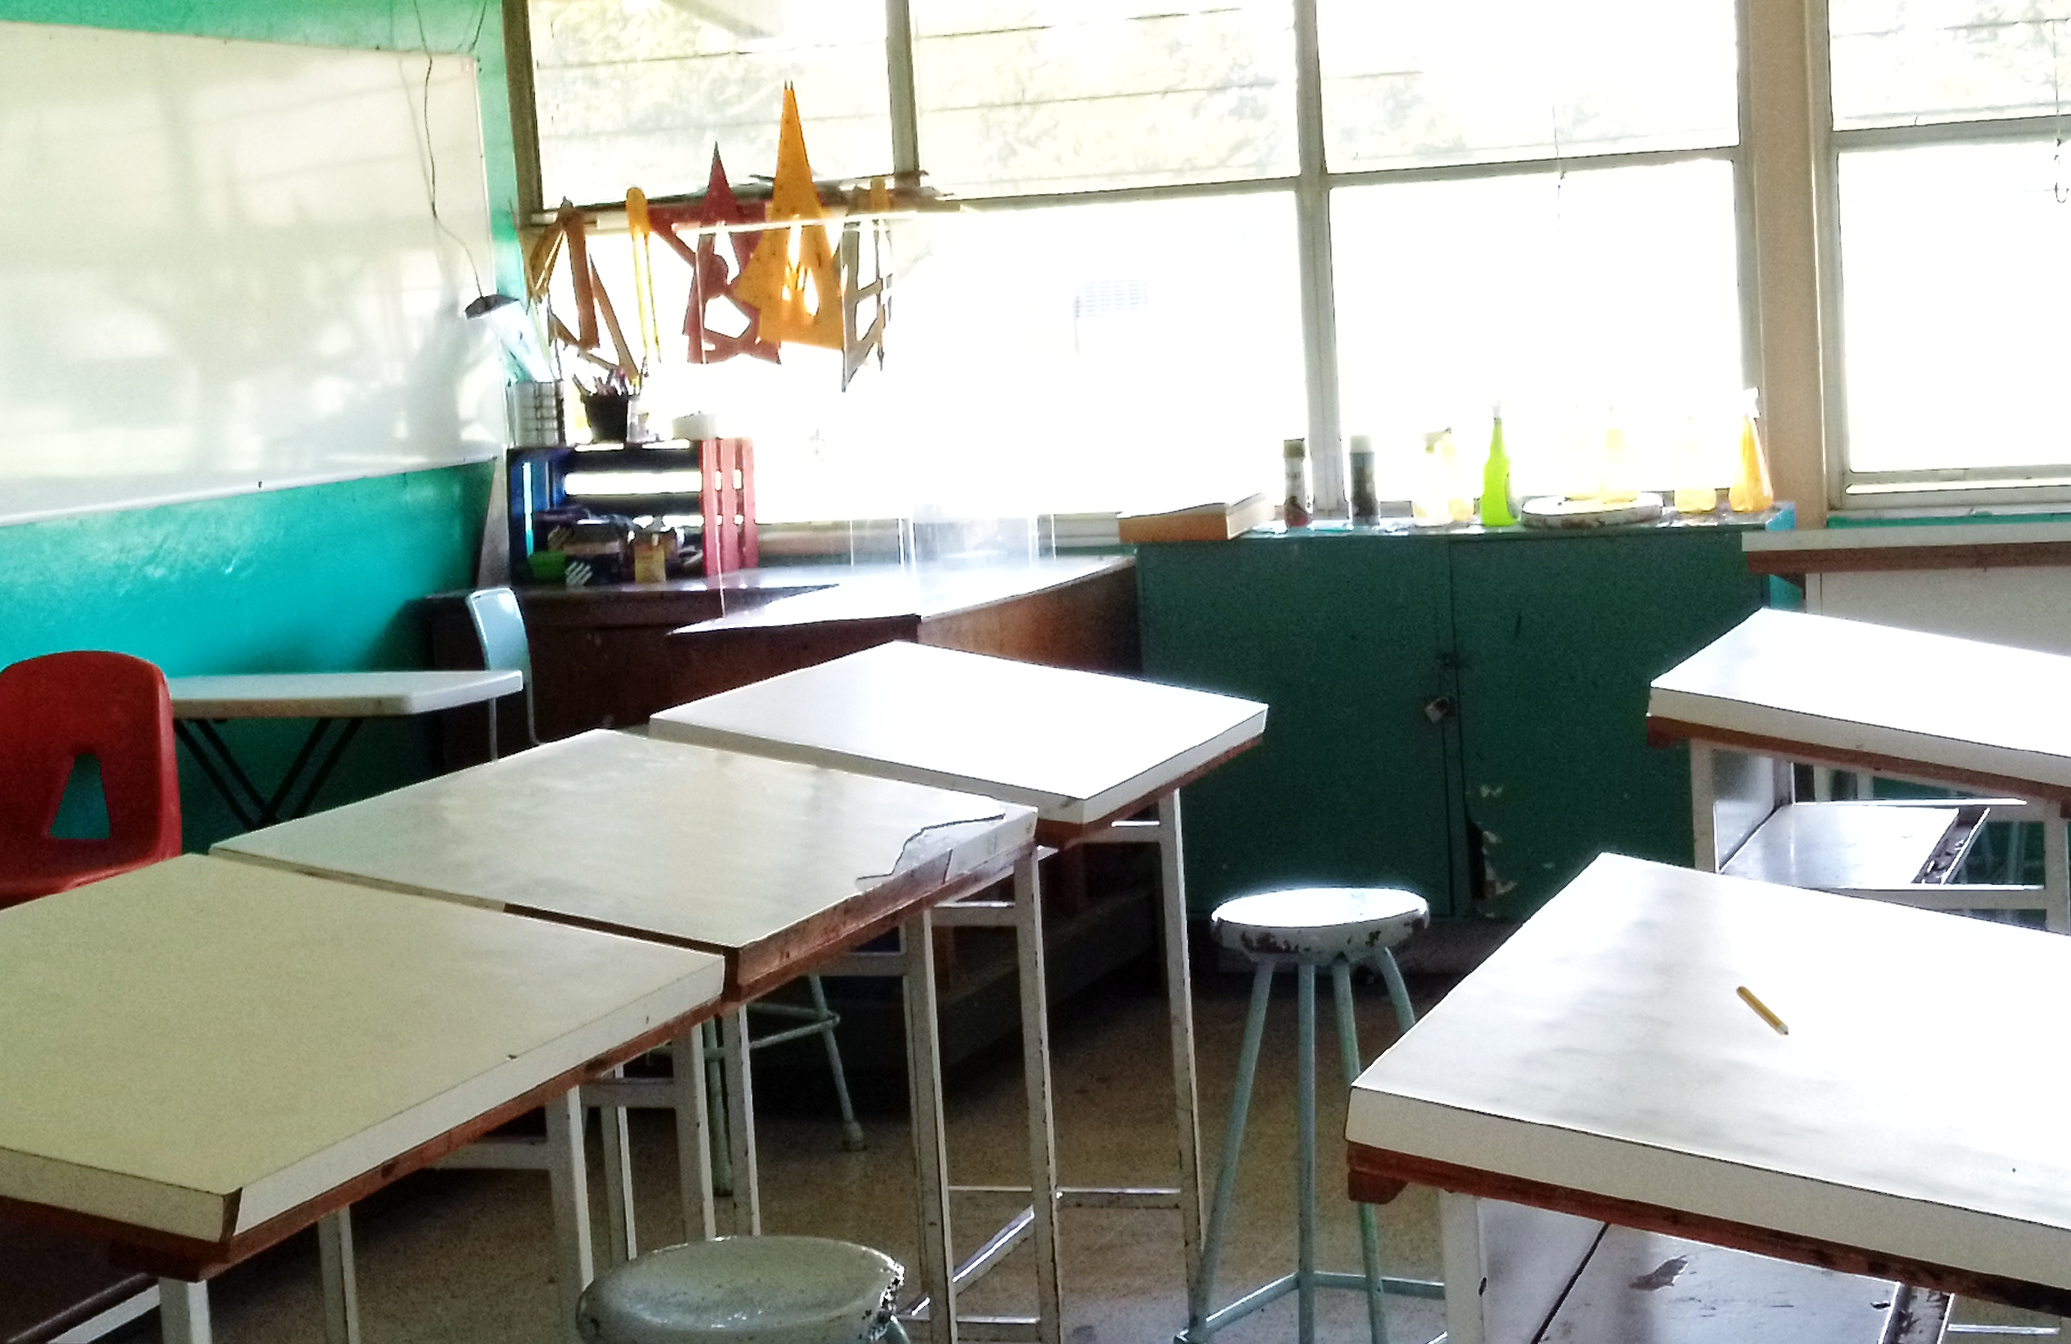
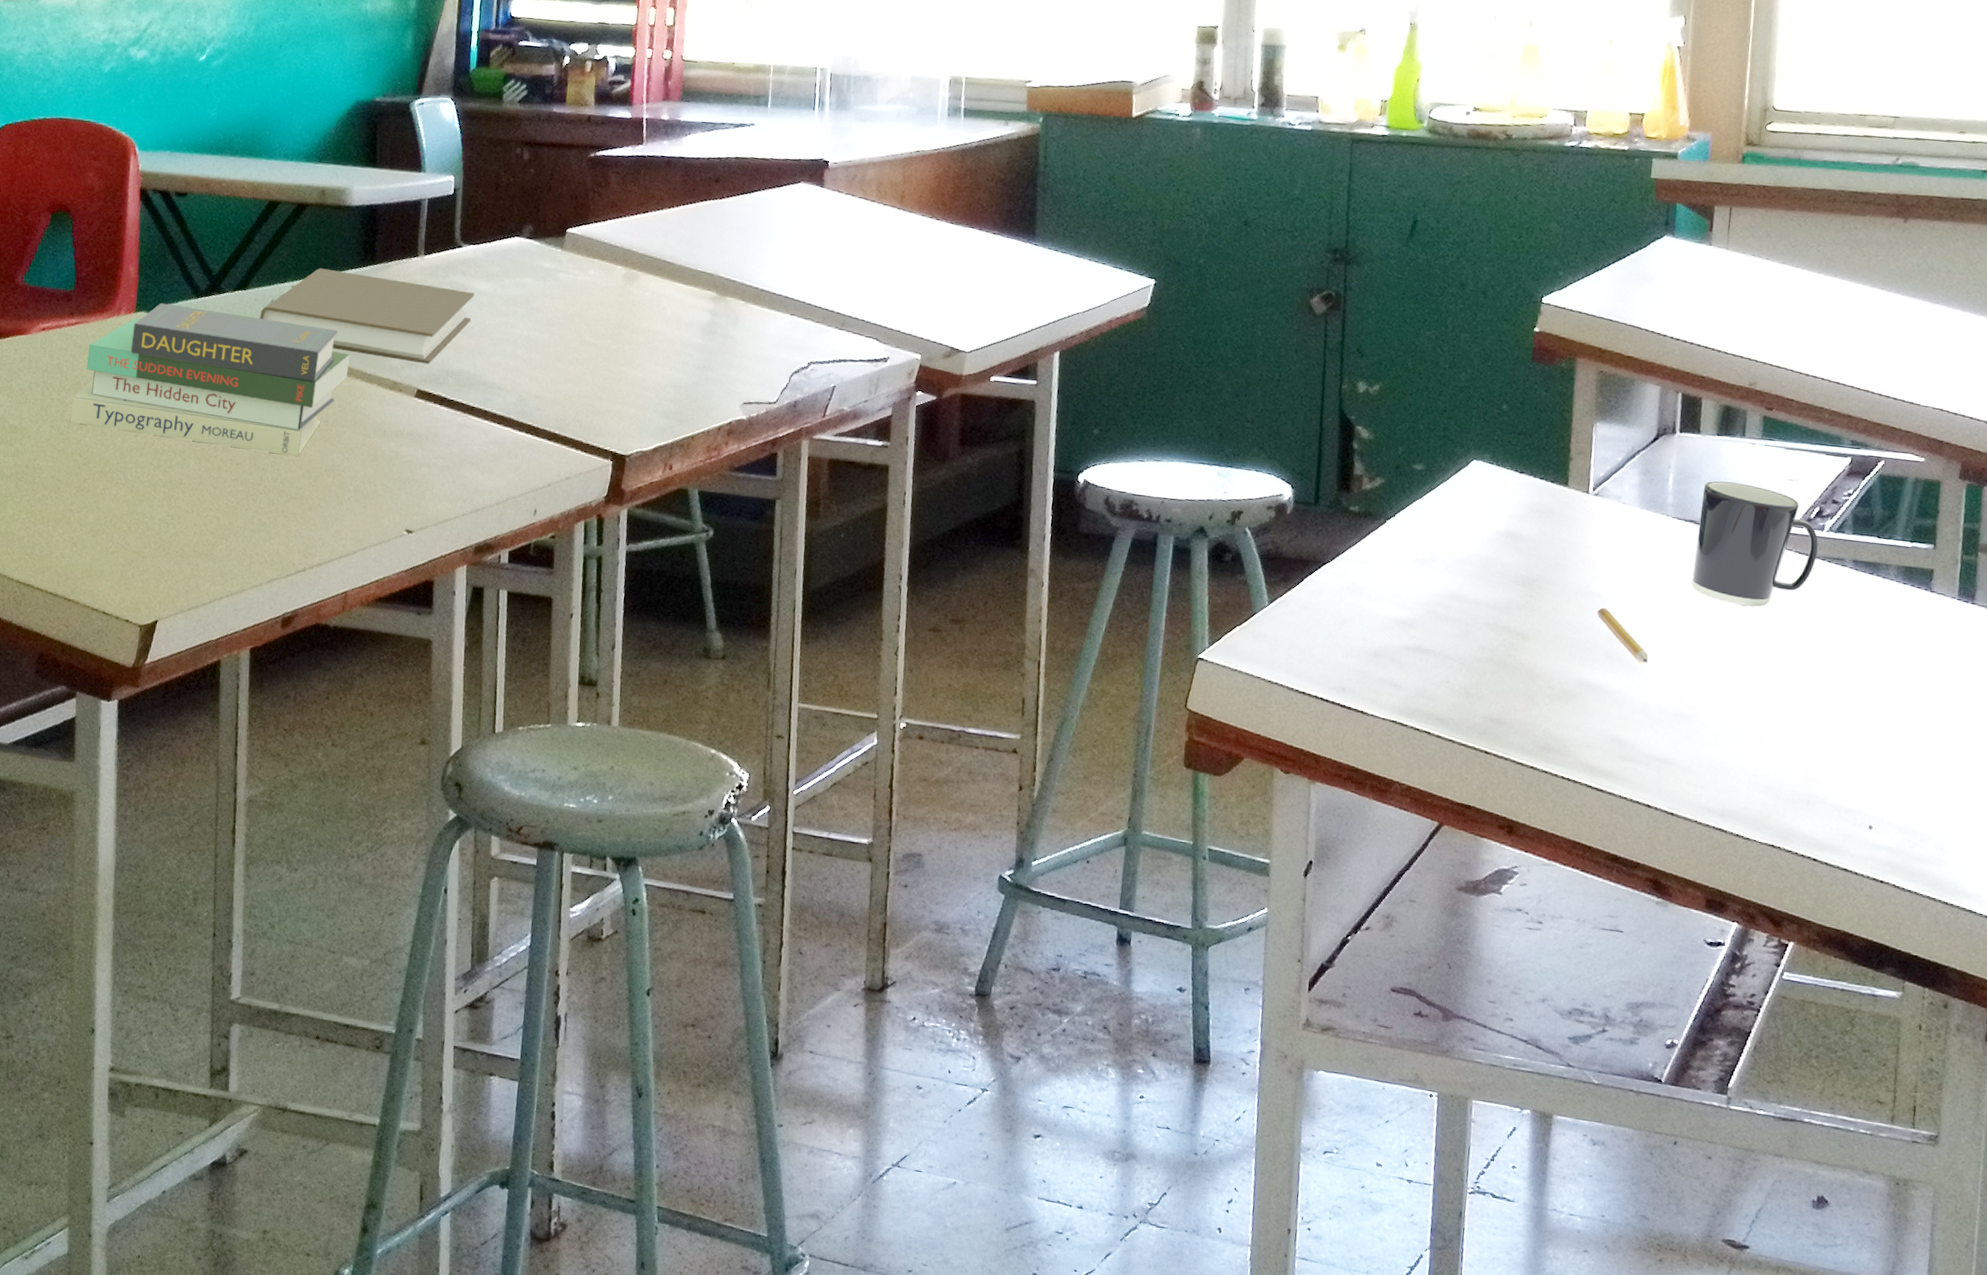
books: none [120,841,428,991] -> present [70,303,350,457]
book: none [323,784,557,876] -> present [260,268,474,365]
mug: none [1822,846,1937,967] -> present [1691,480,1818,607]

